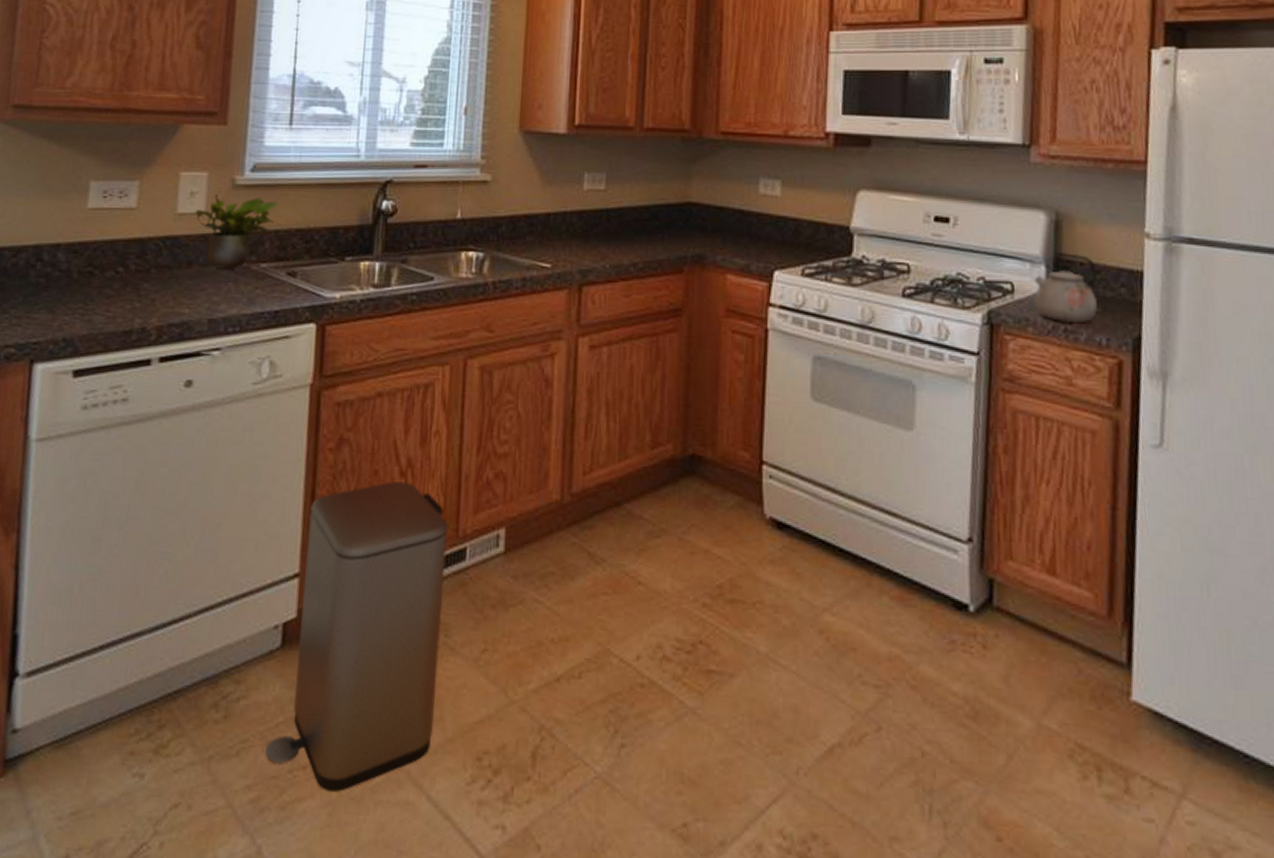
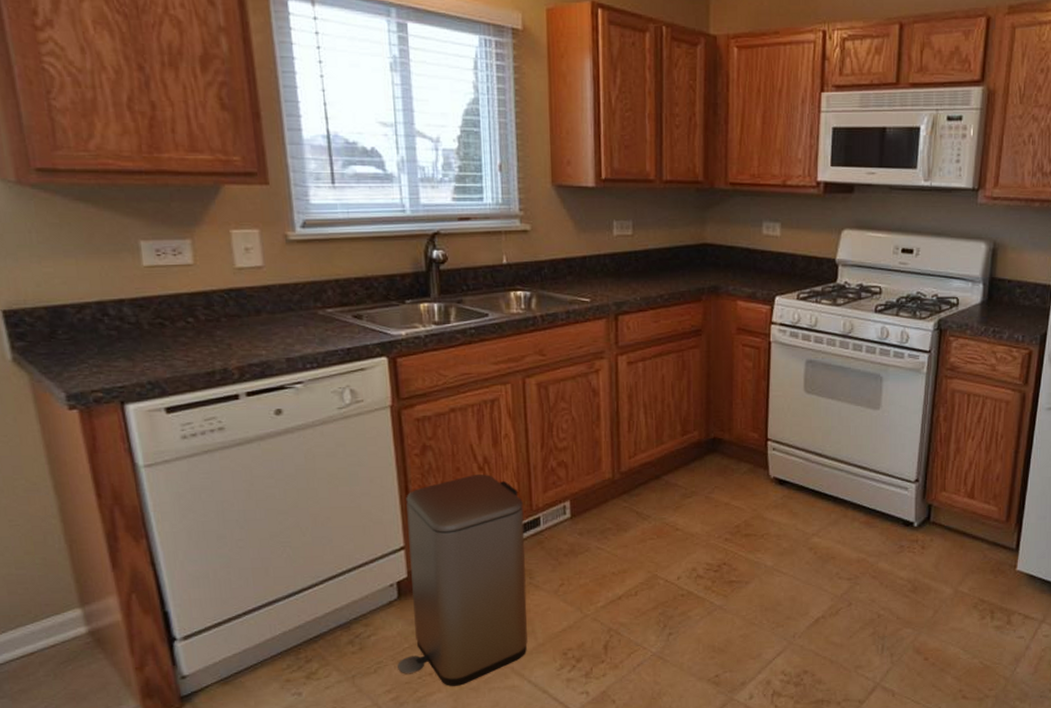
potted plant: present [195,191,278,269] -> none [253,247,333,315]
kettle: present [1034,252,1099,323] -> none [973,273,1020,325]

